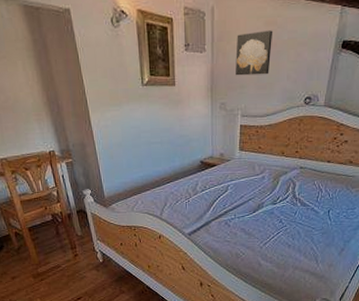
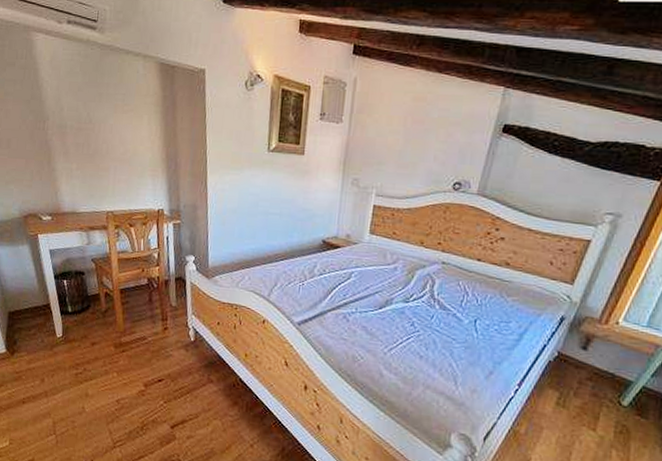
wall art: present [236,30,273,76] -> none [374,106,422,153]

